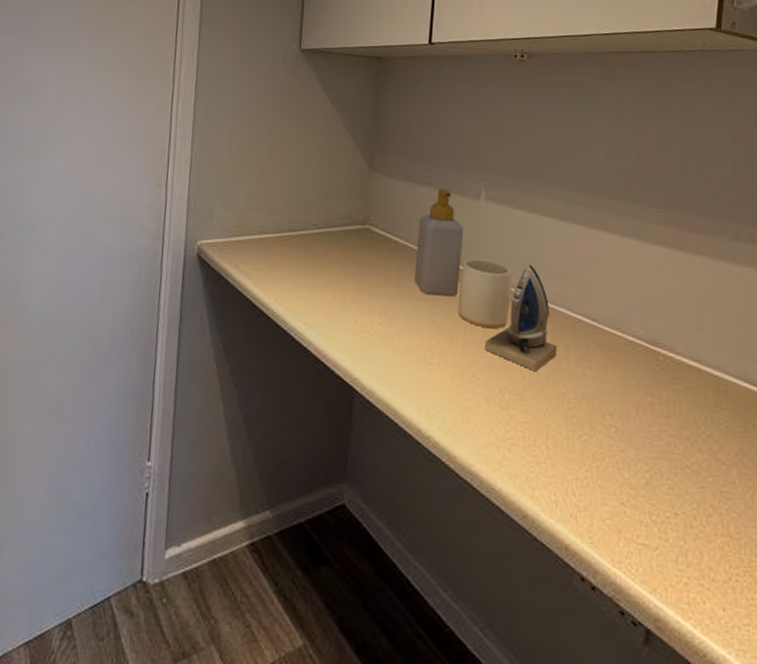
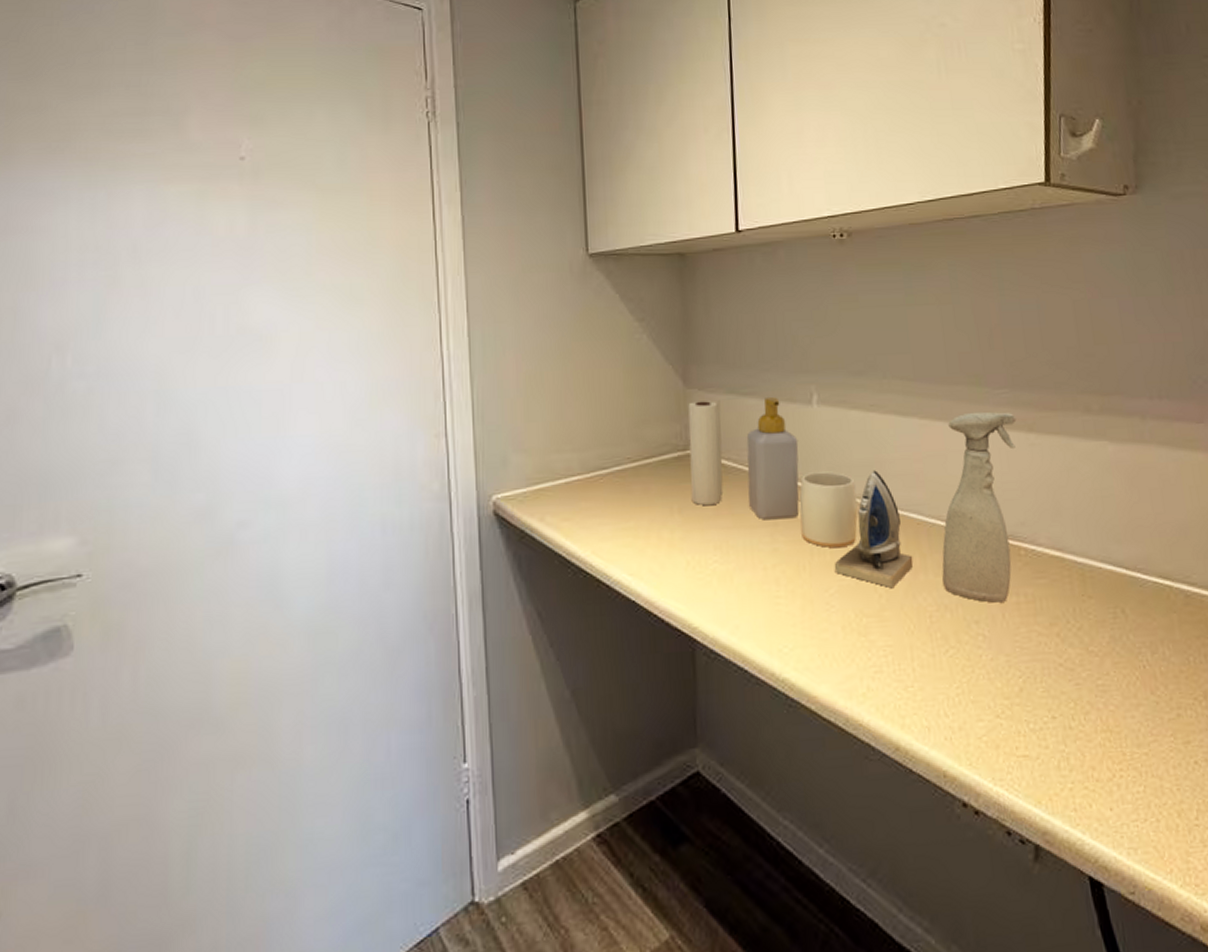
paper towel roll: none [364,184,399,275] -> present [688,400,724,506]
spray bottle: none [583,225,668,400] -> present [942,411,1017,603]

